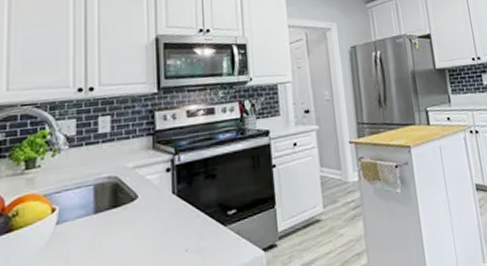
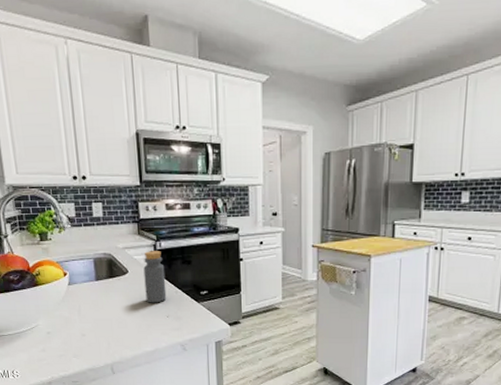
bottle: none [157,166,186,236] -> present [143,251,167,303]

